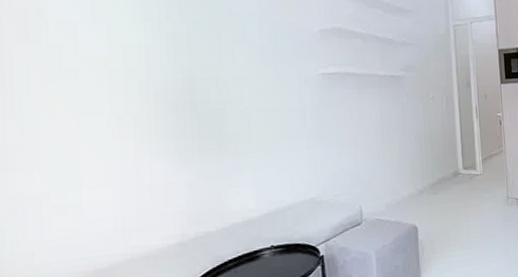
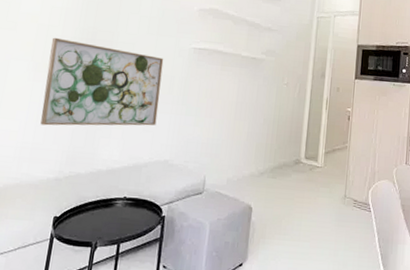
wall art: none [133,82,293,188] -> present [40,37,164,126]

